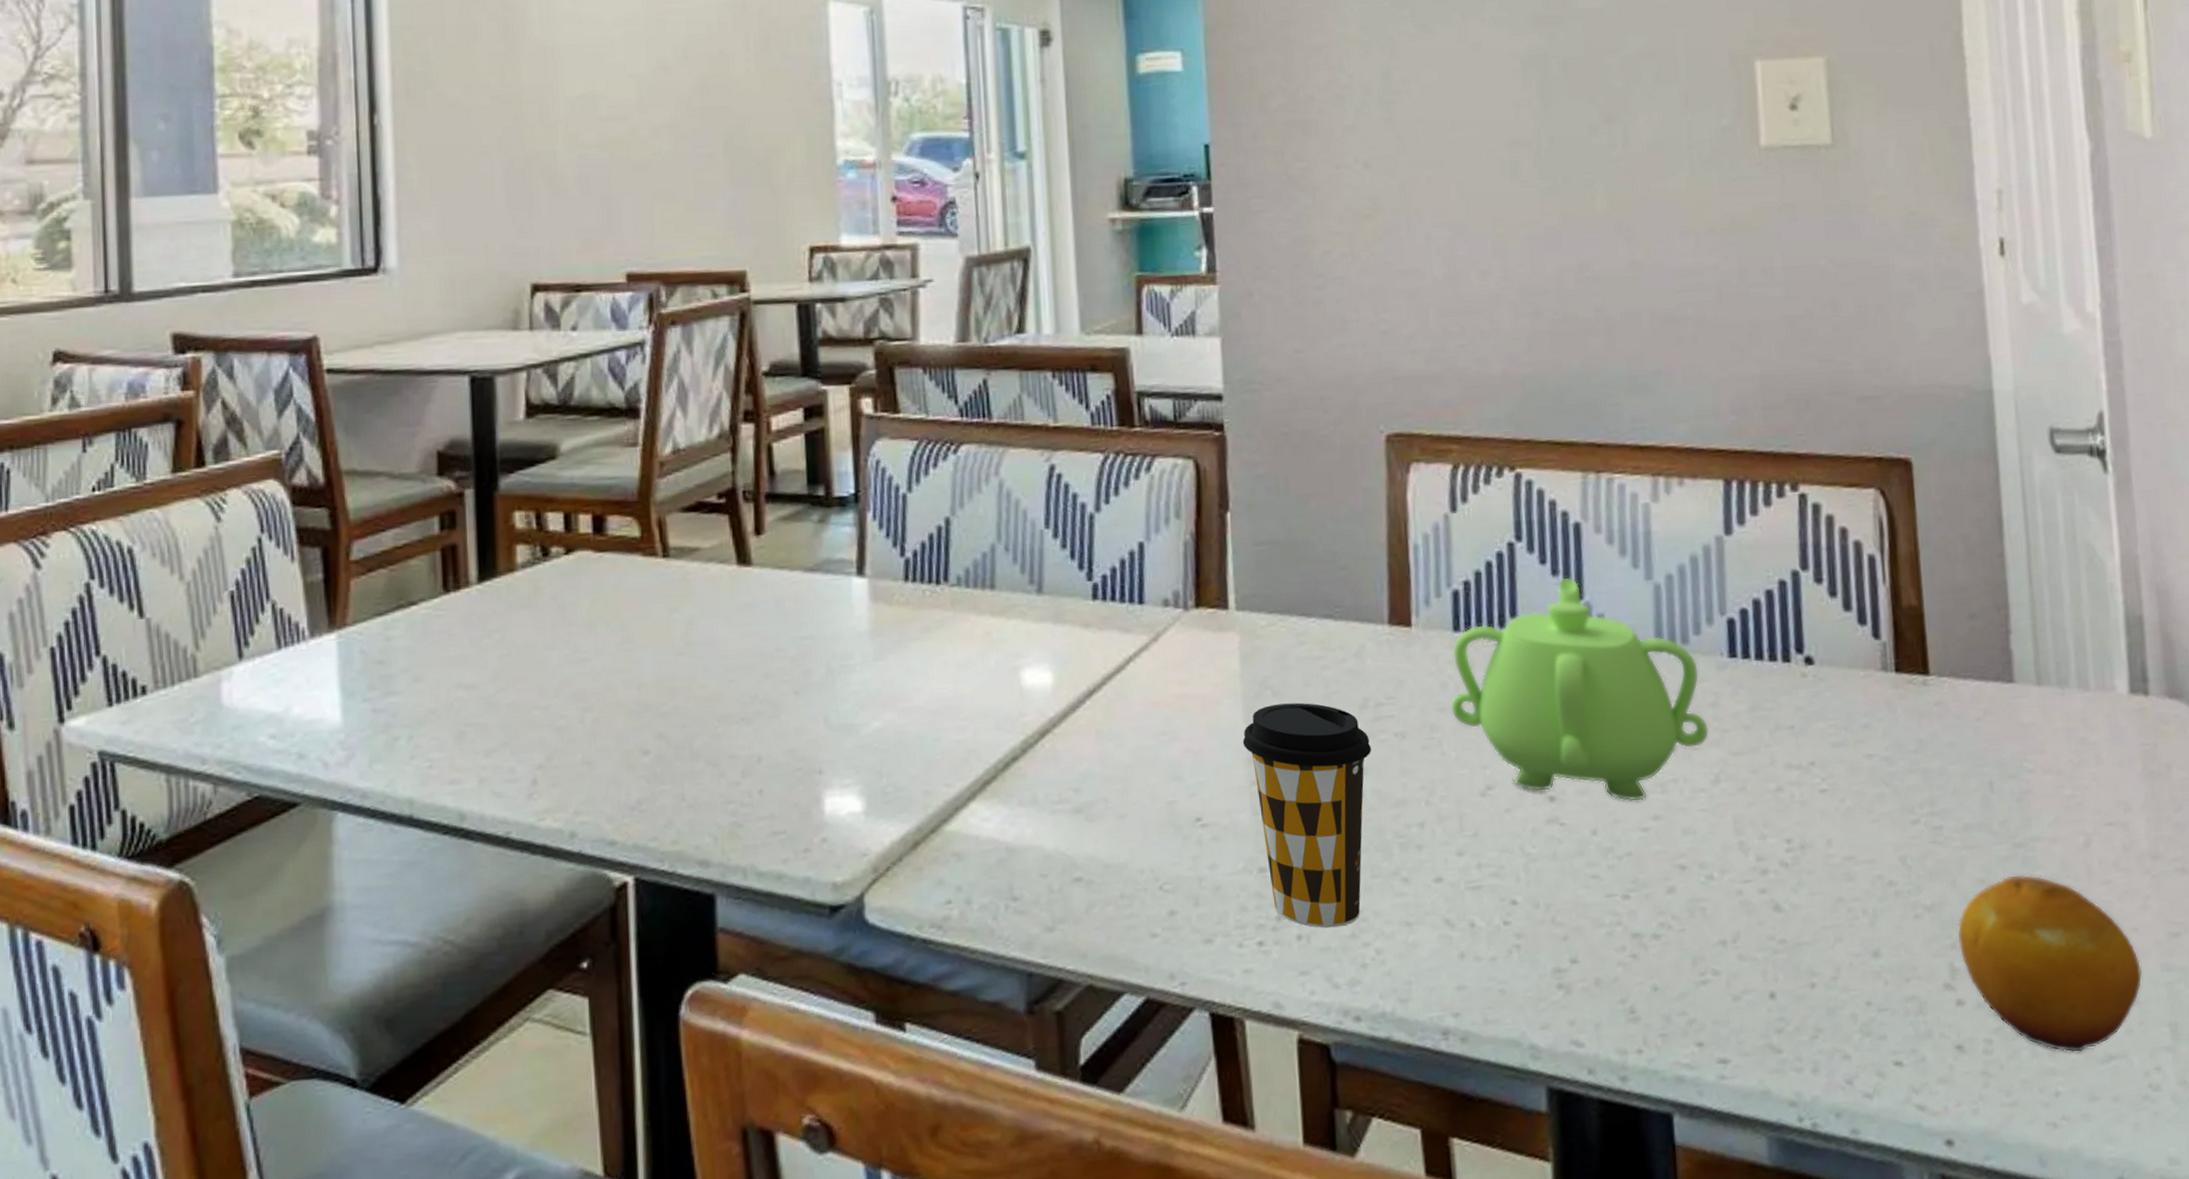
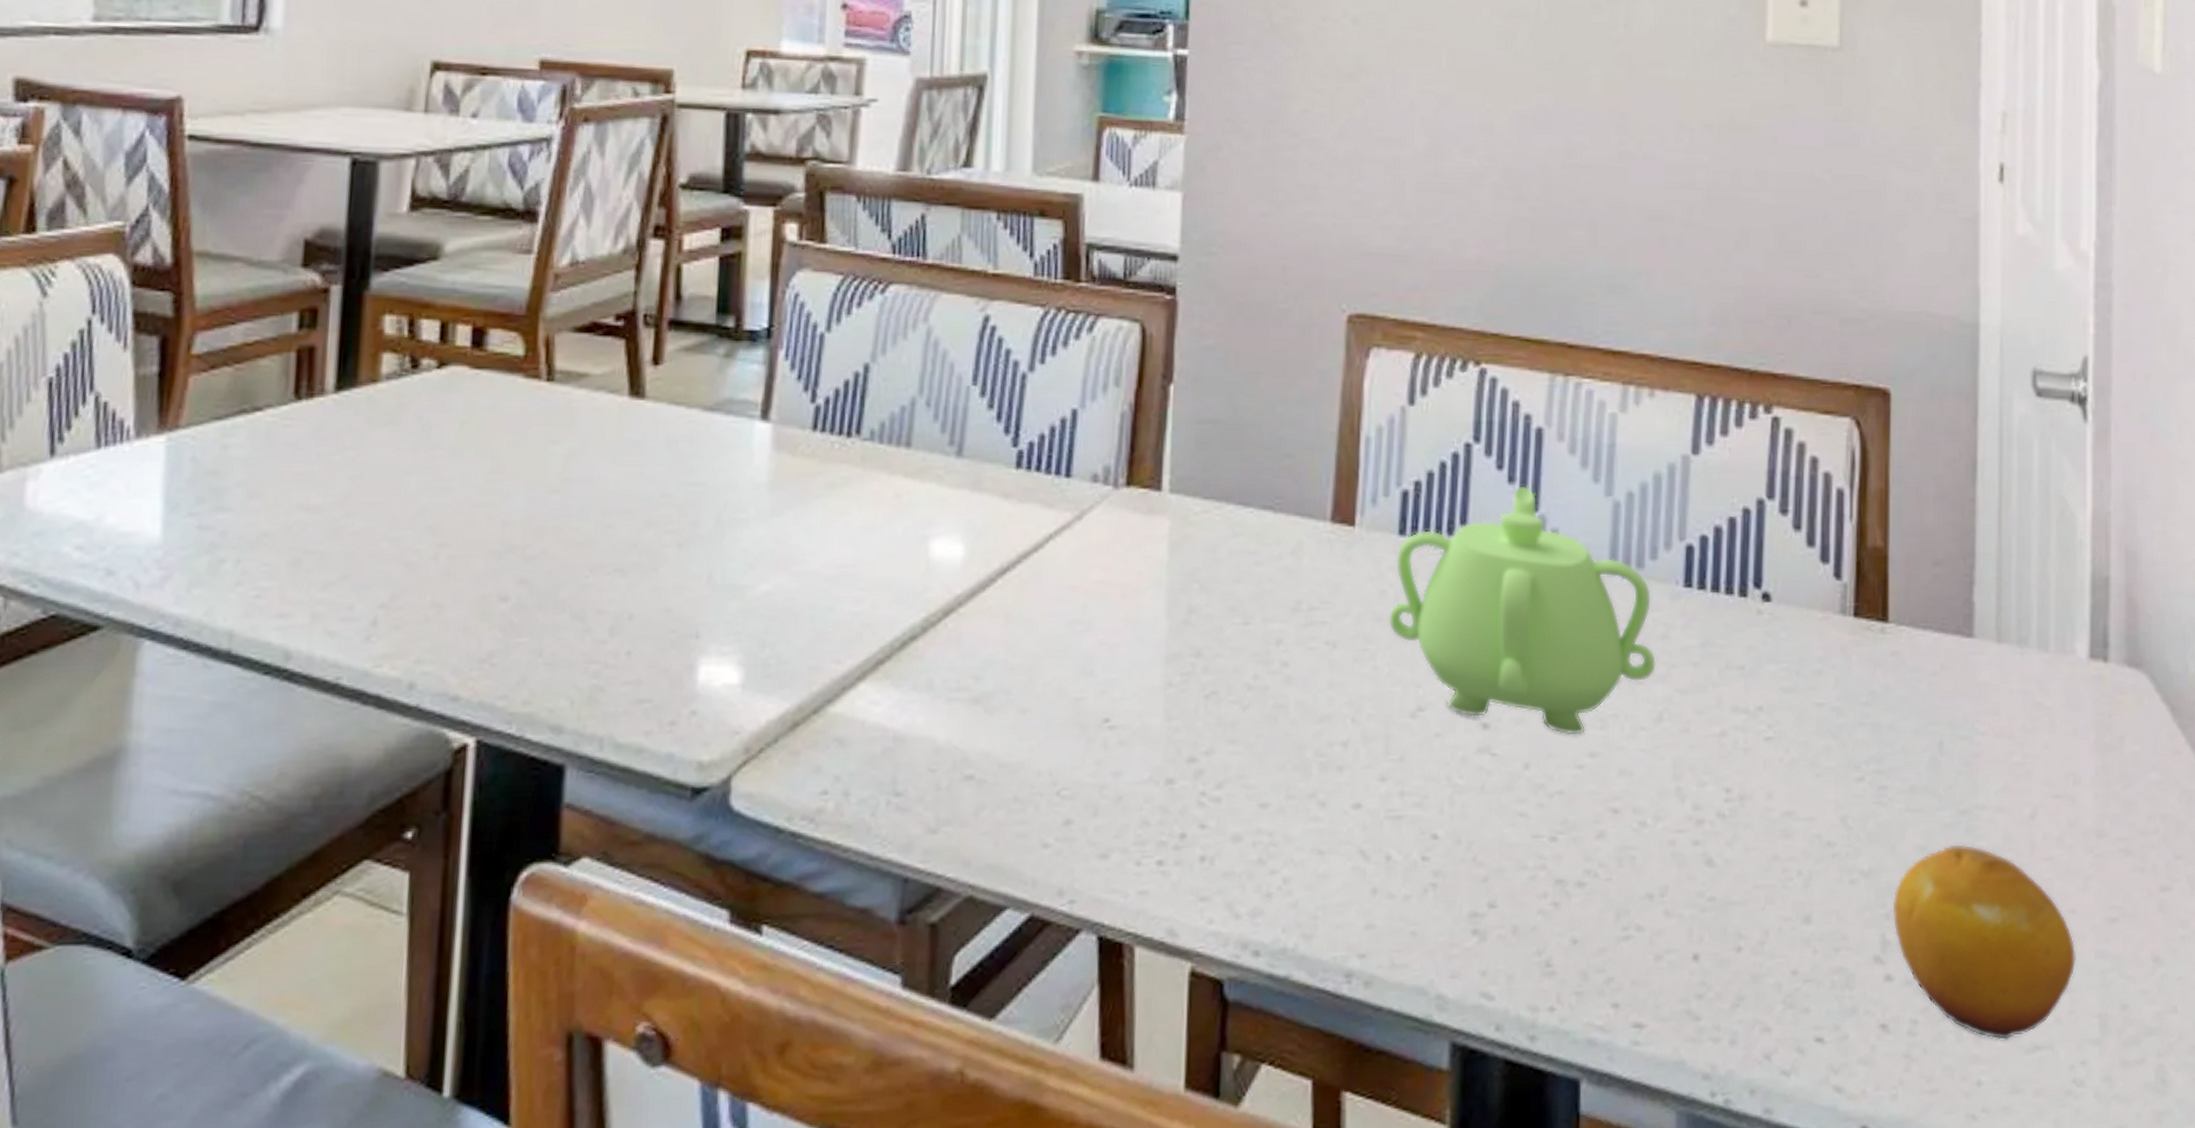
coffee cup: present [1242,702,1371,929] -> none [1162,599,1299,851]

